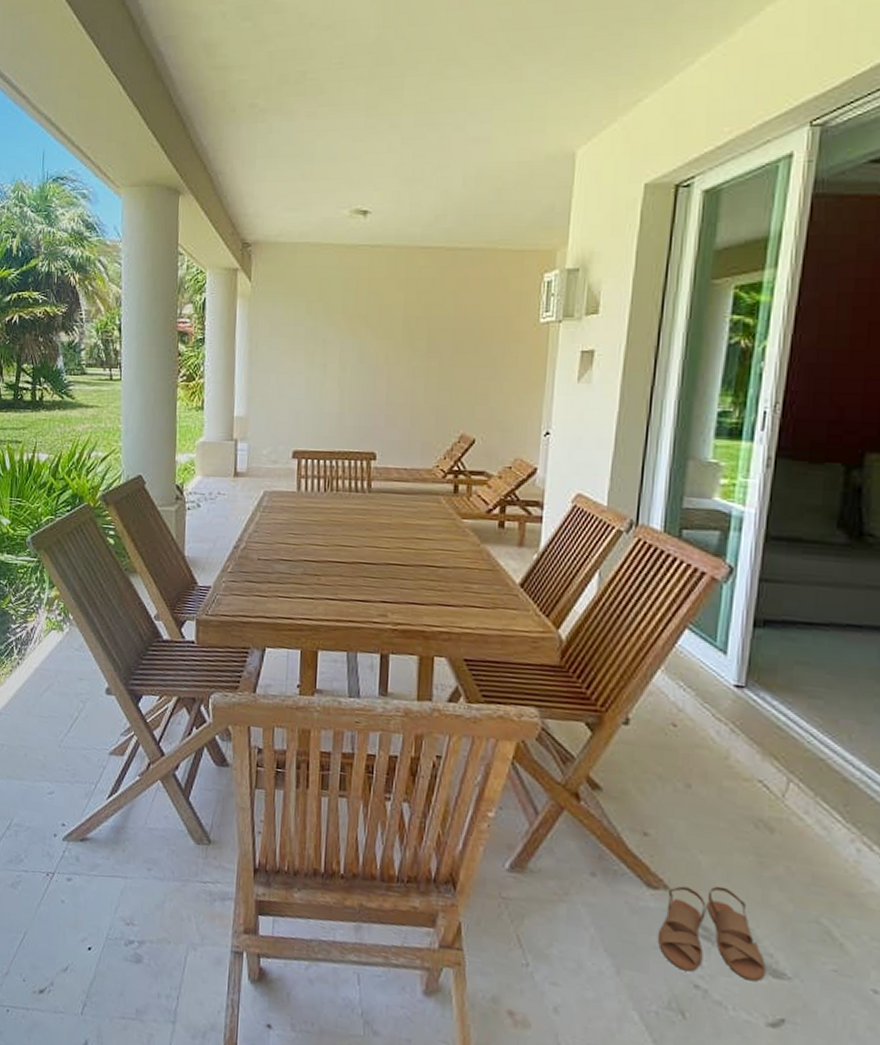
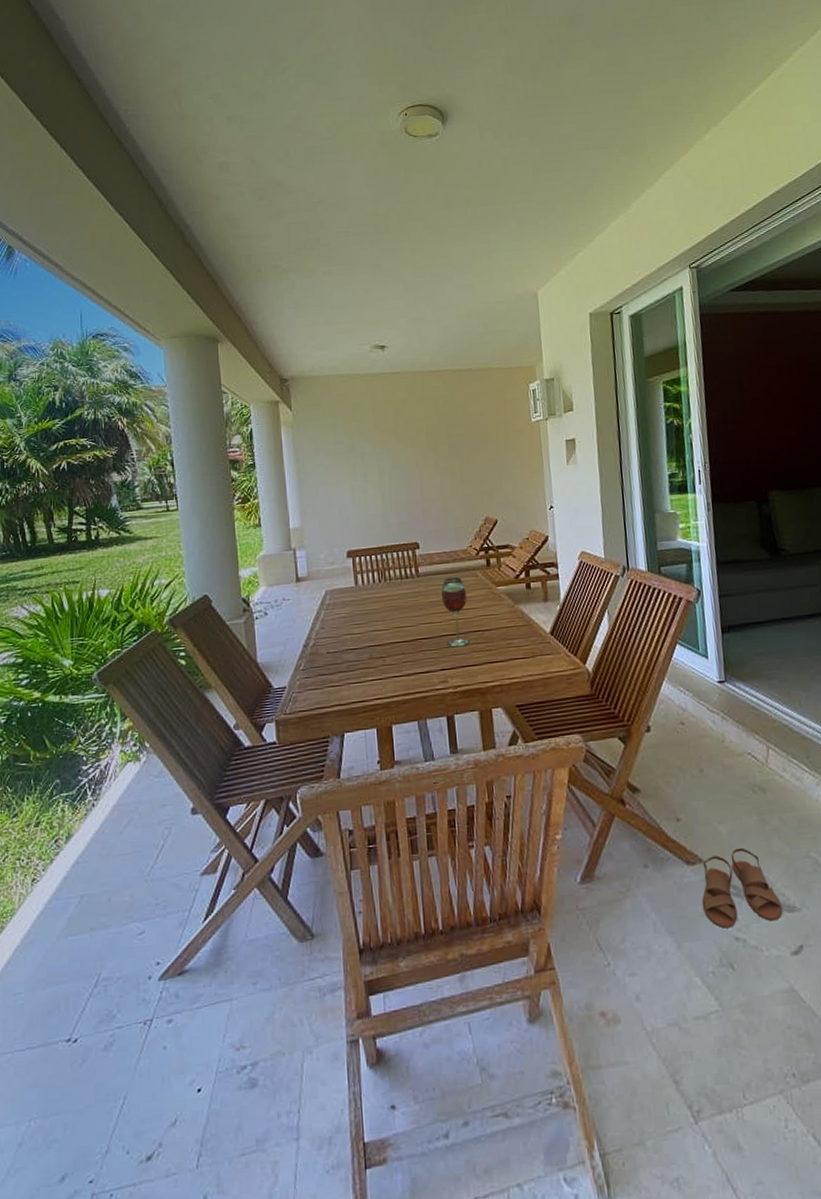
wineglass: none [393,499,425,581] -> present [441,577,470,647]

